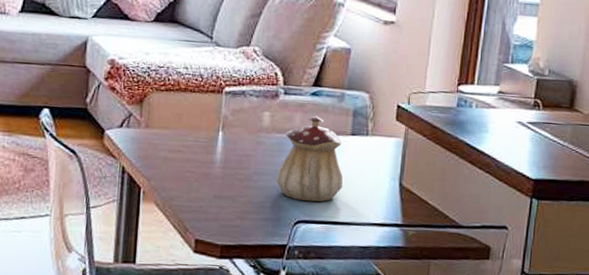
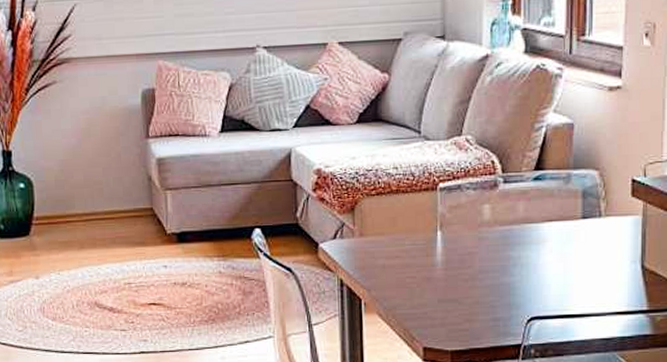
teapot: present [276,115,343,202] -> none [504,202,578,296]

